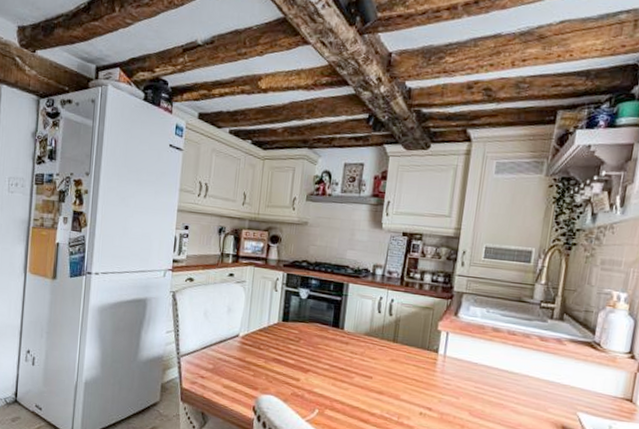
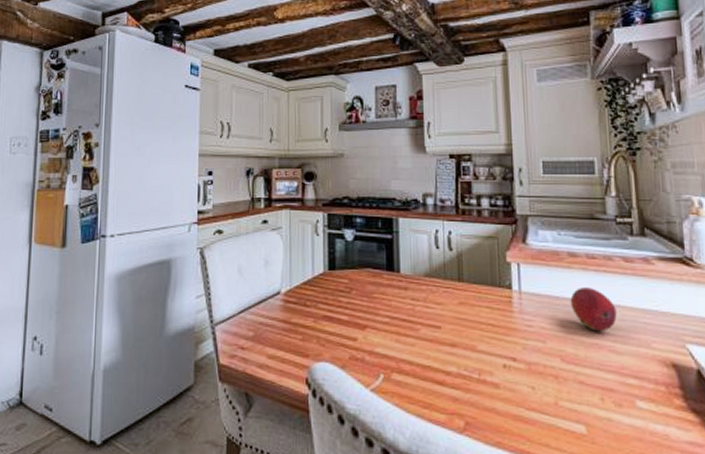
fruit: none [486,357,525,395] -> present [570,288,617,332]

